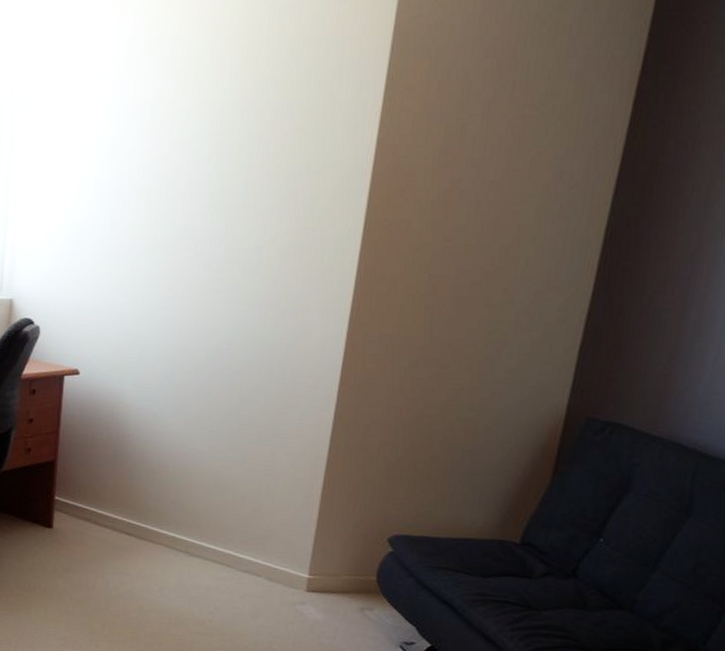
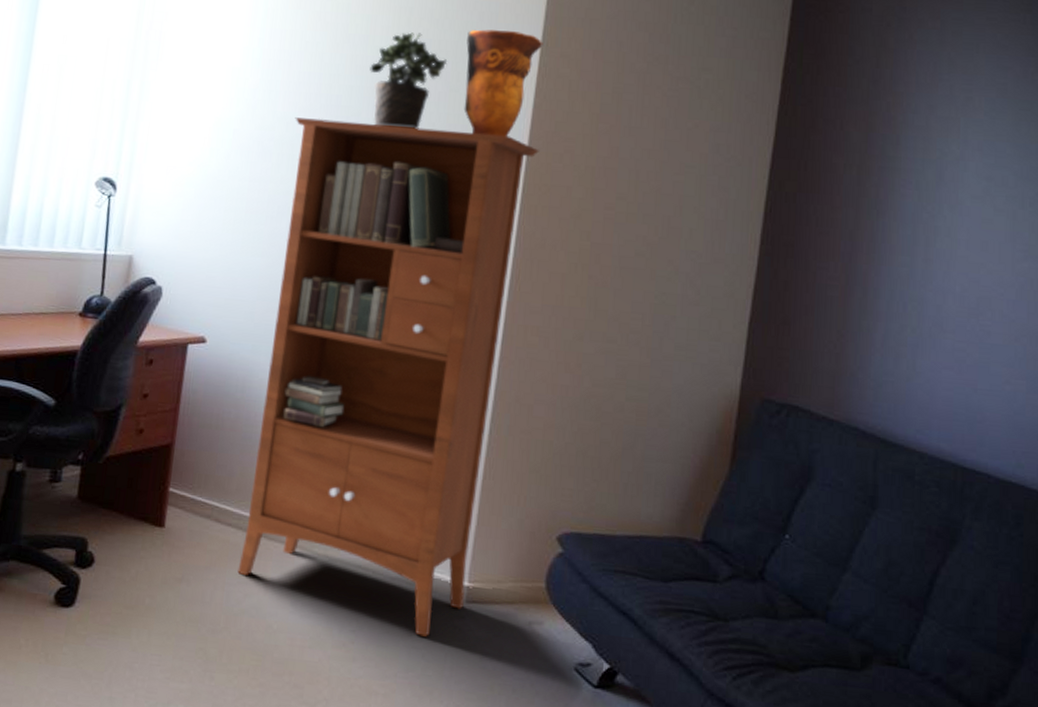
bookcase: none [114,164,381,618] -> present [238,117,539,637]
potted plant: none [219,73,294,171] -> present [370,32,448,129]
decorative vase: none [309,66,389,174] -> present [464,29,543,137]

